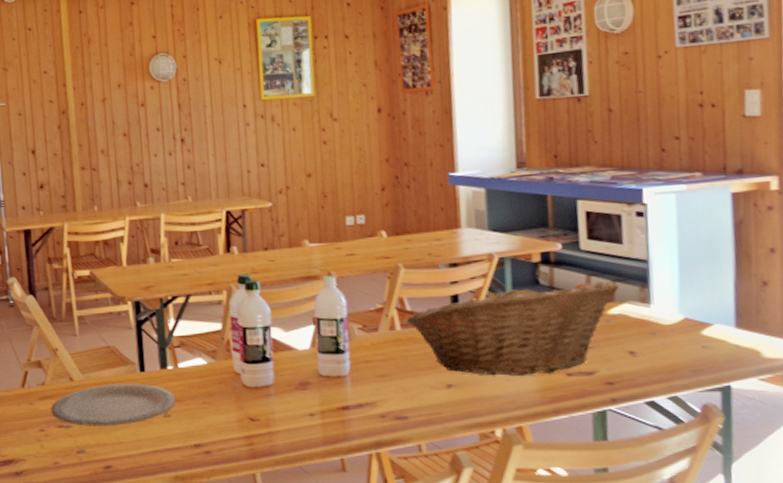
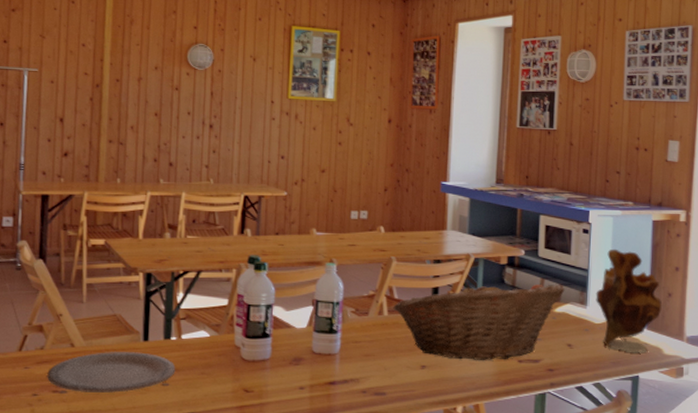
vase: none [661,232,755,357] -> present [596,248,662,352]

